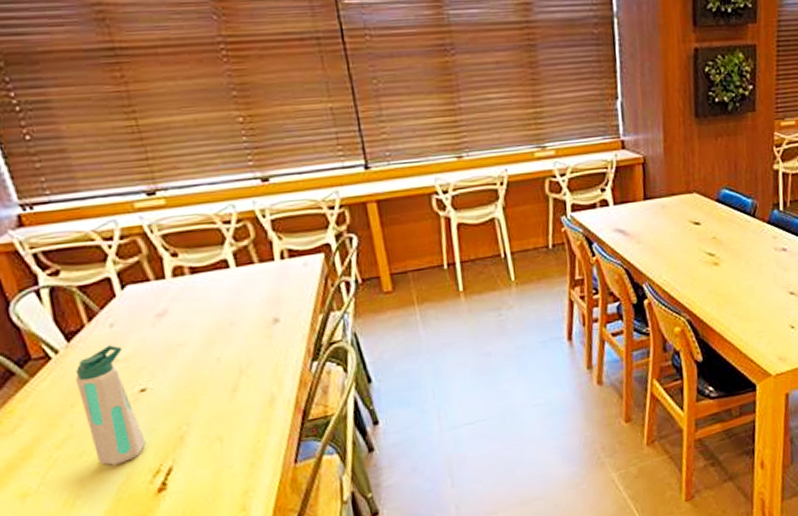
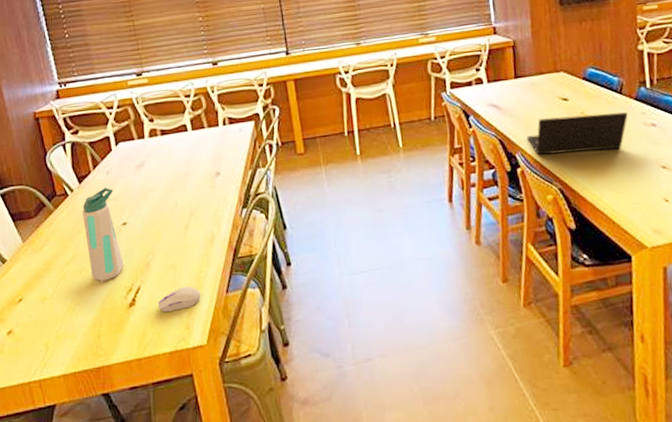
computer mouse: none [199,460,260,495] -> present [157,287,201,313]
laptop: none [655,237,760,285] -> present [527,112,628,155]

